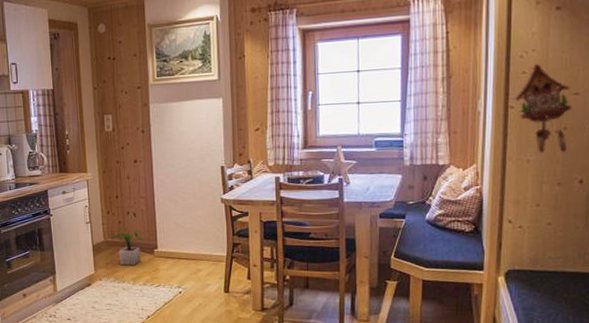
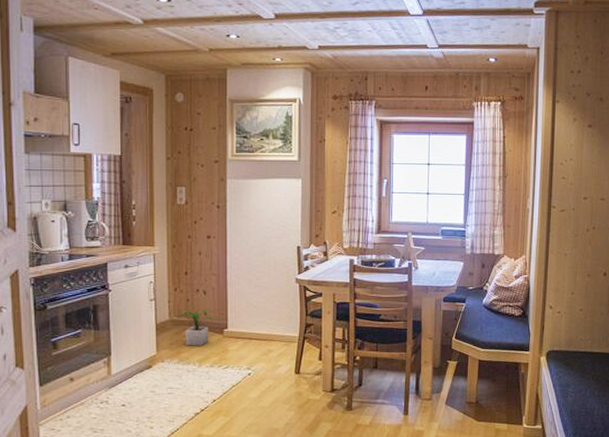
cuckoo clock: present [512,63,572,153] -> none [554,171,599,249]

